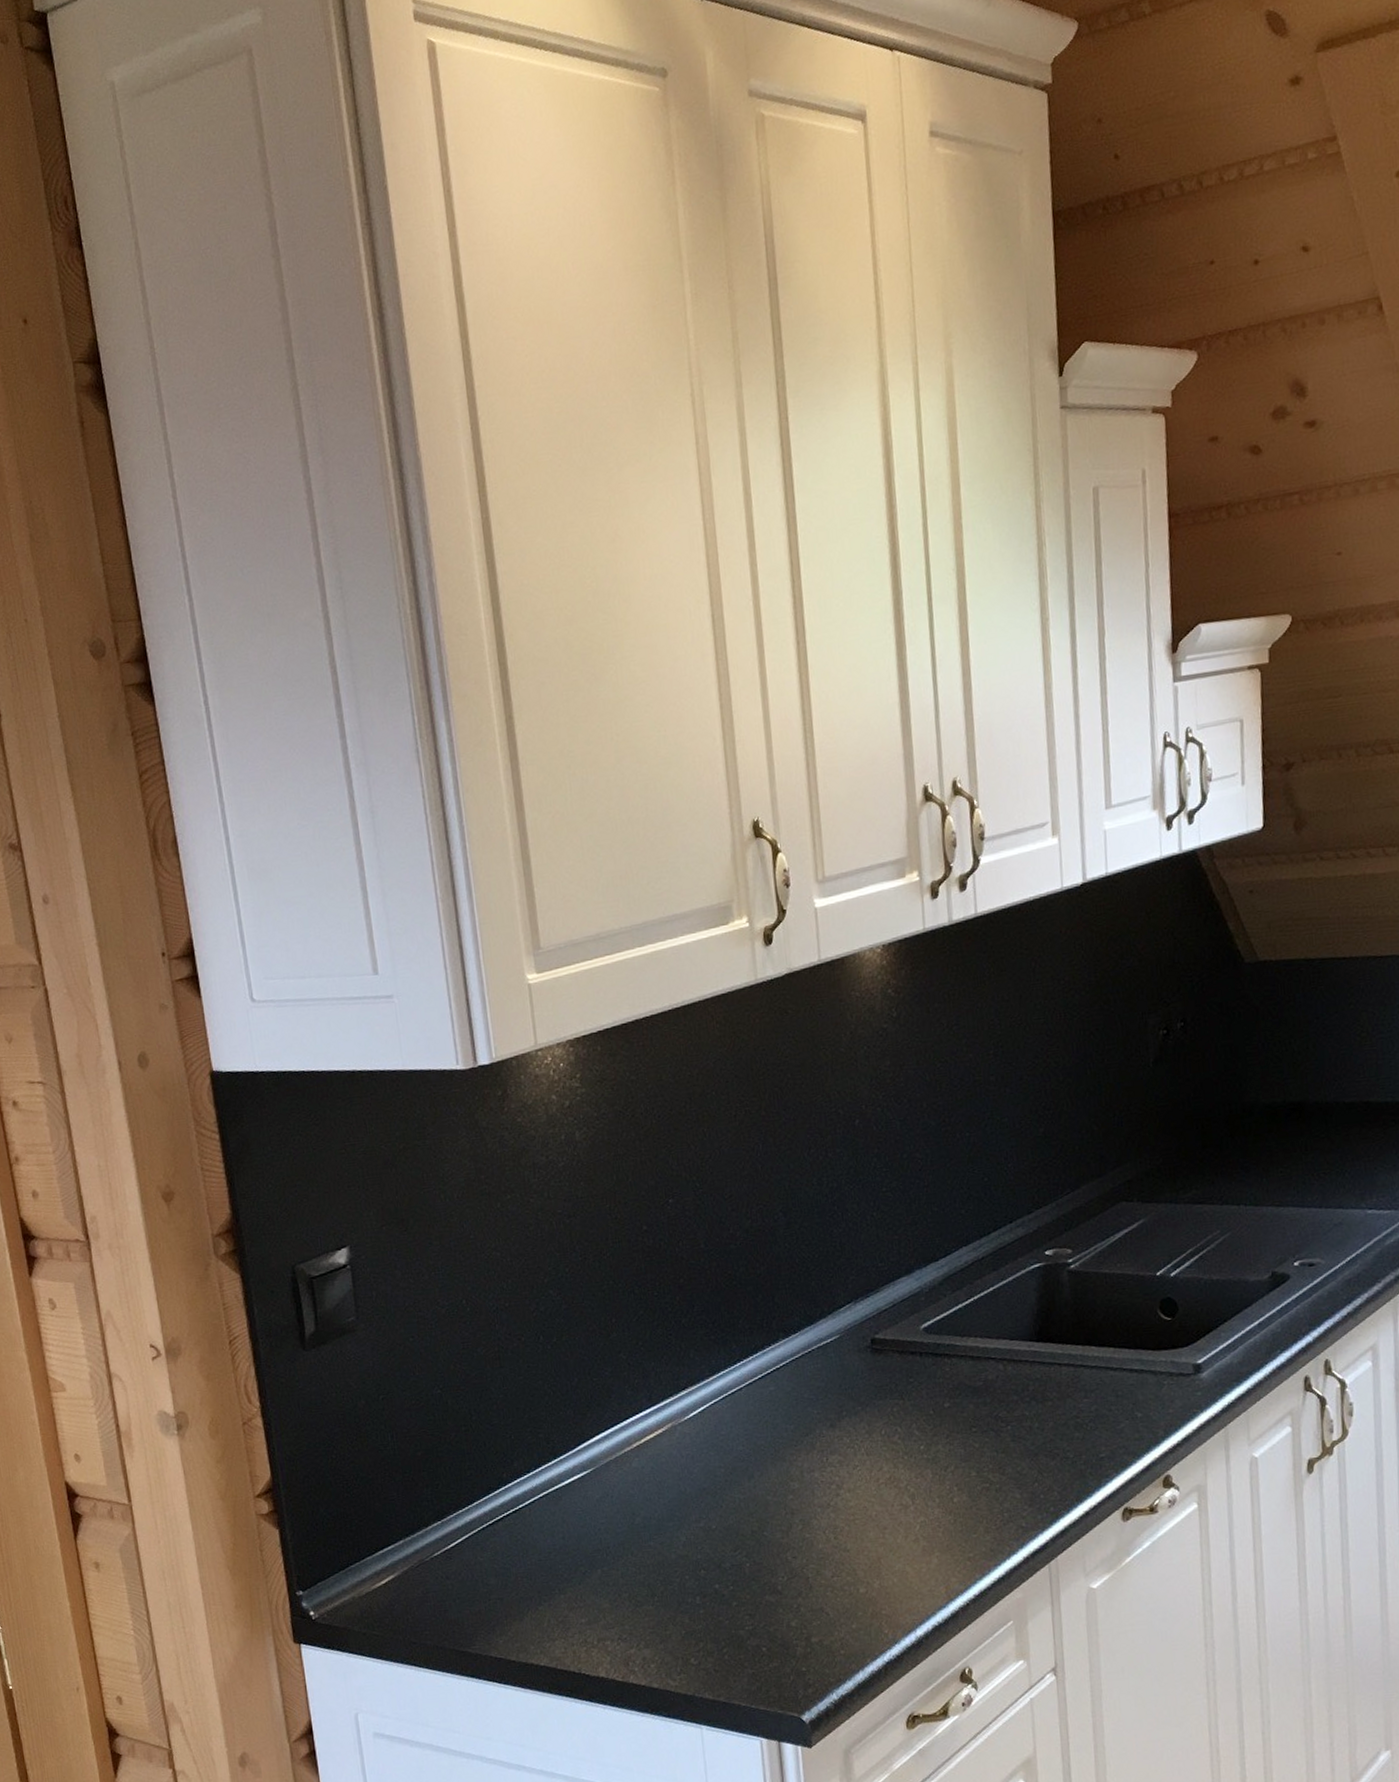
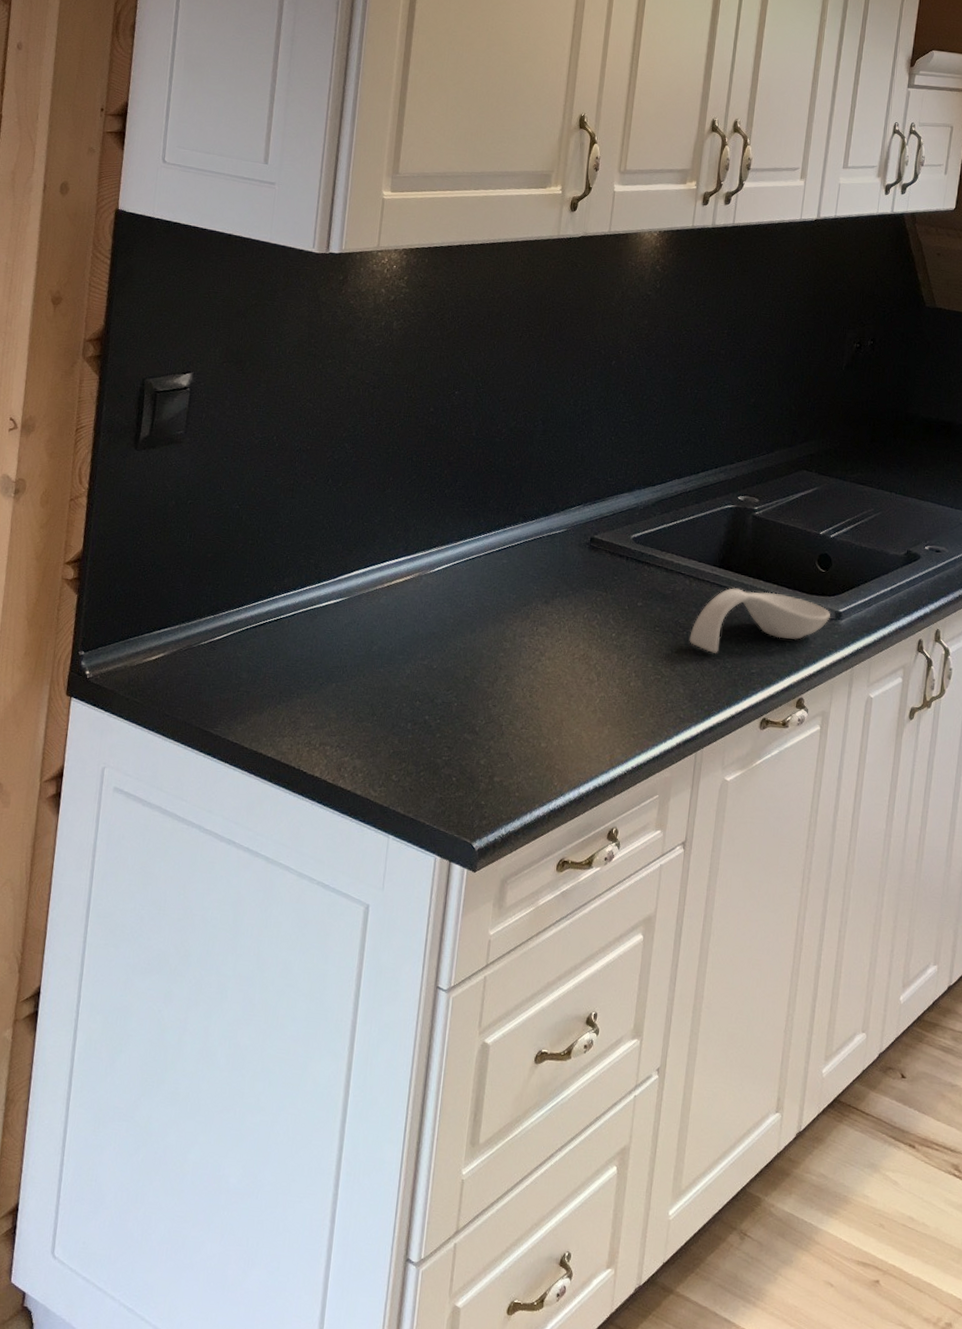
spoon rest: none [1015,1357,1187,1444] -> present [689,588,830,653]

